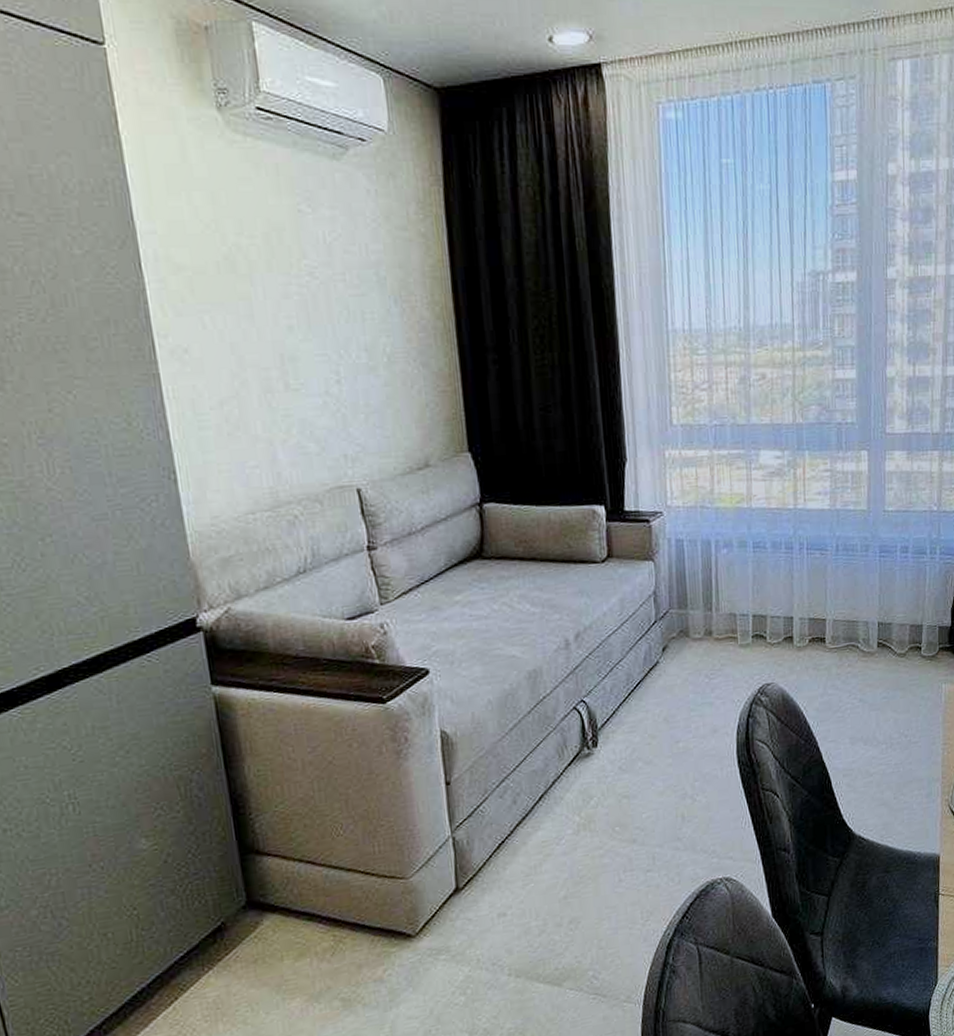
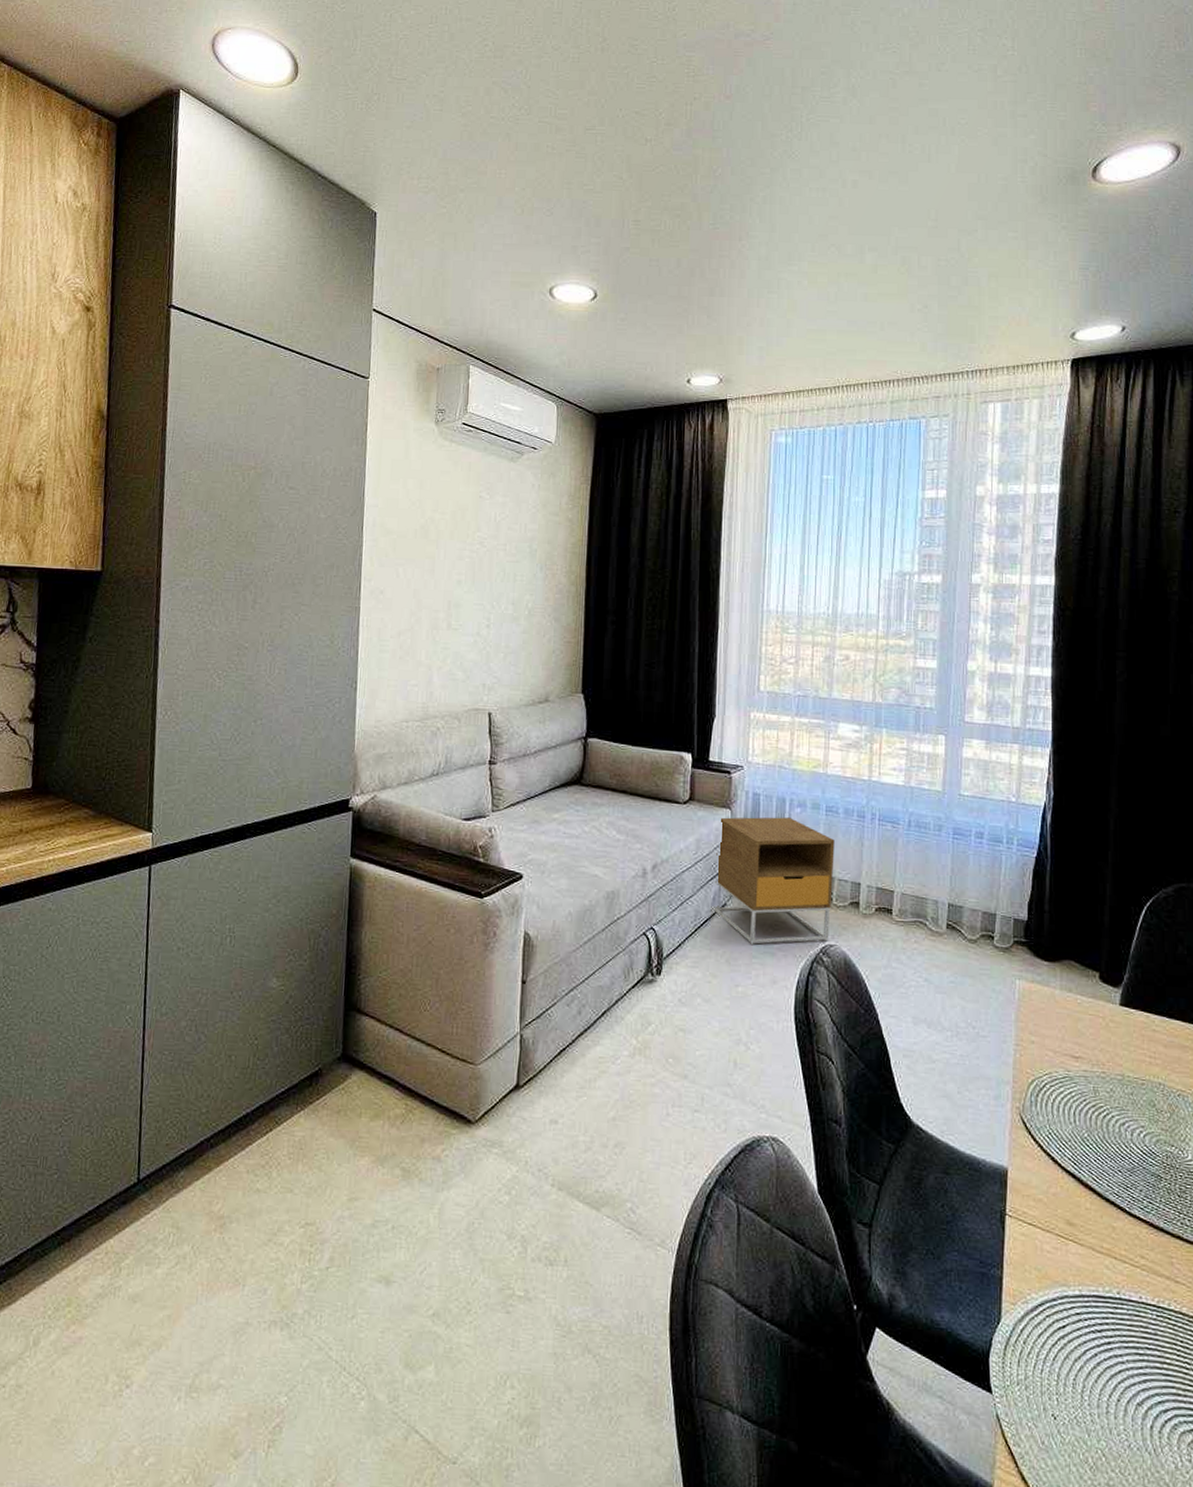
nightstand: none [643,560,766,698] -> present [713,817,835,944]

